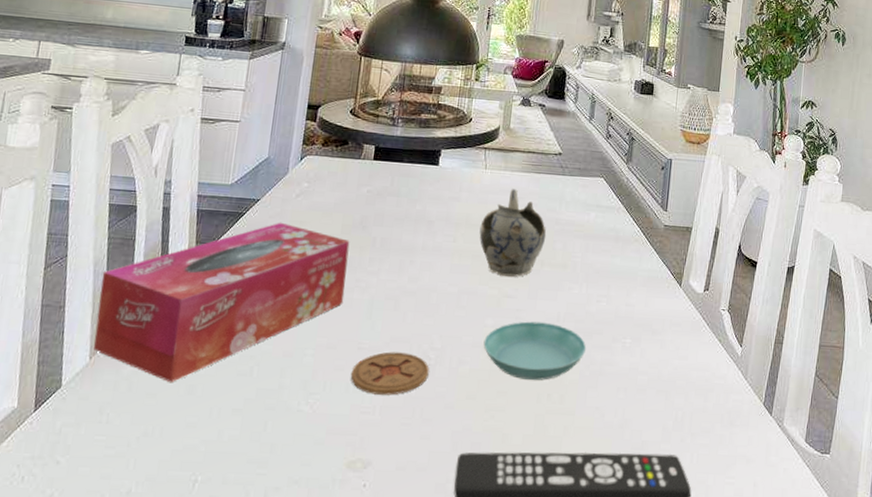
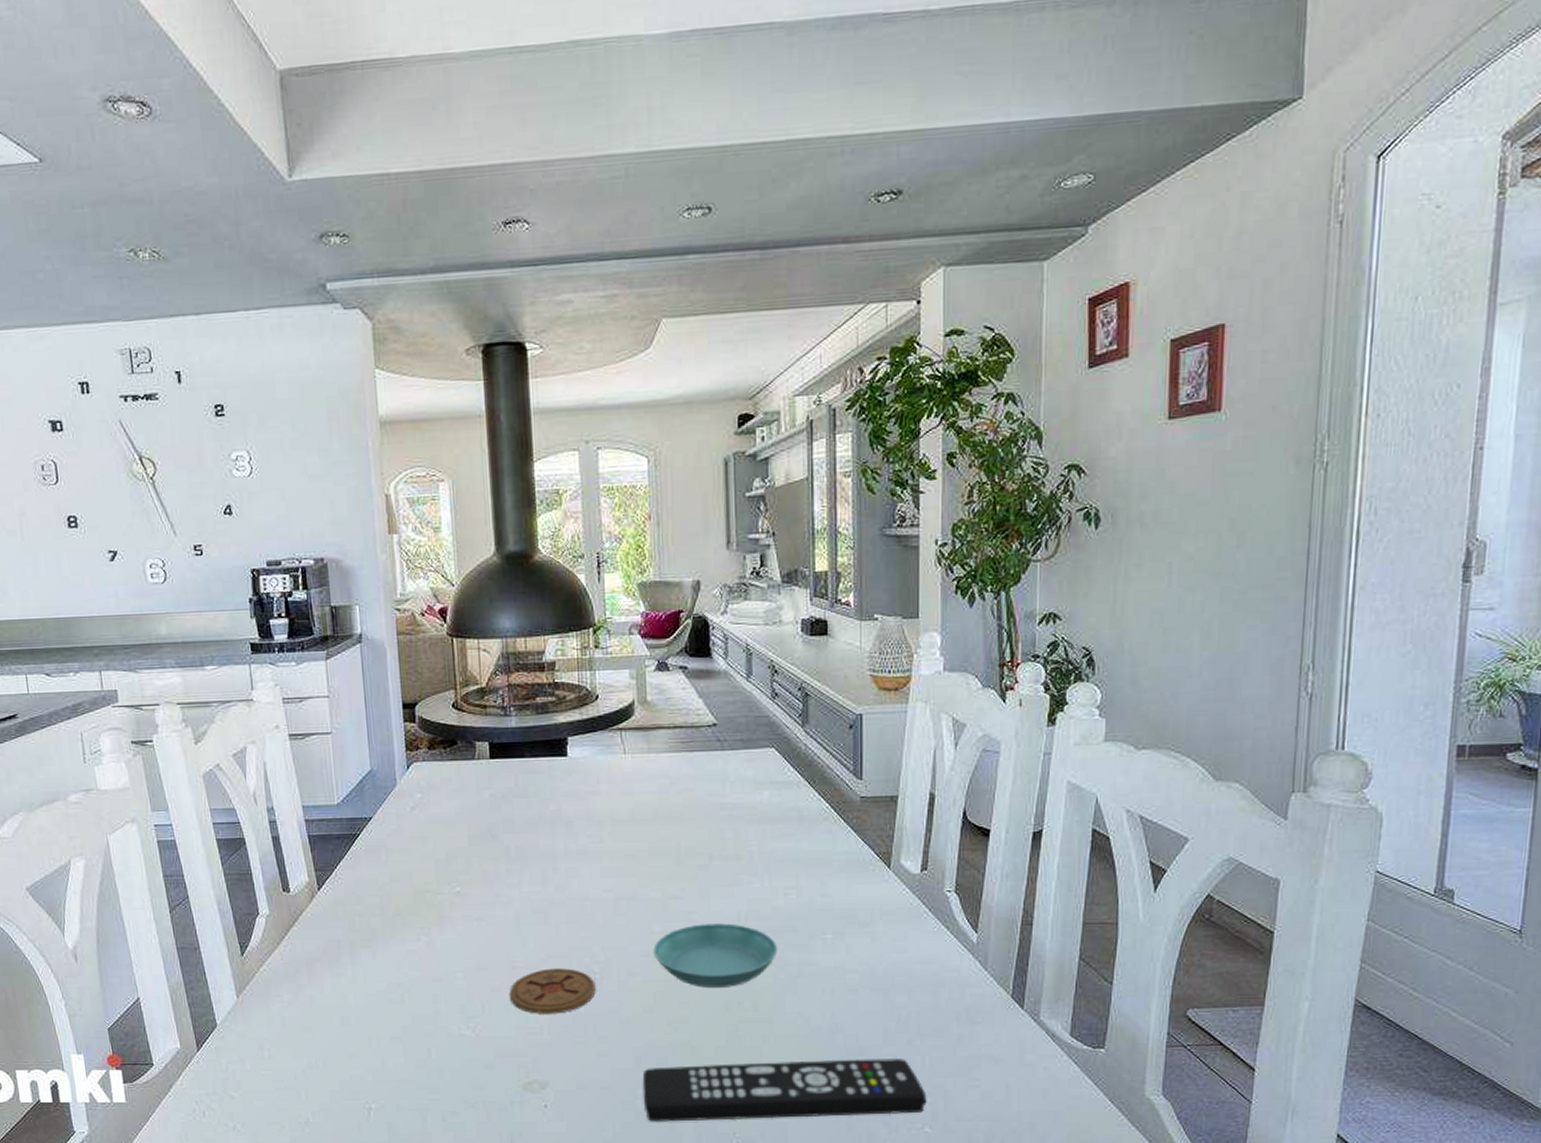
tissue box: present [93,222,350,383] -> none [227,839,487,1016]
teapot: present [479,189,547,277] -> none [628,774,711,876]

